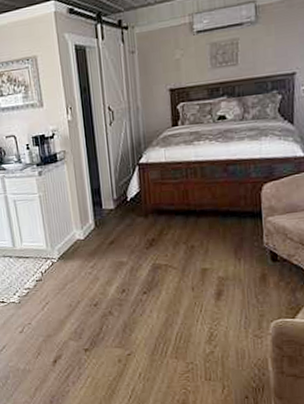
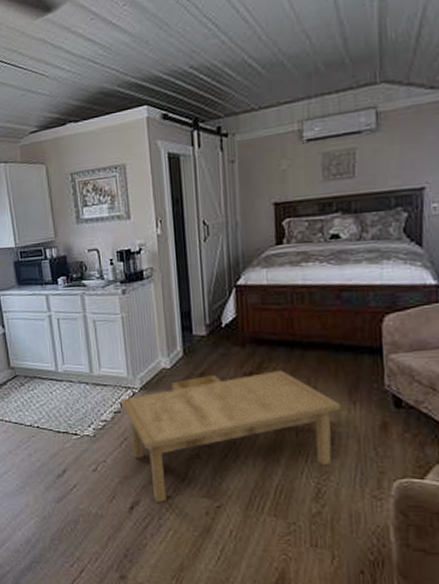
coffee table: none [41,235,228,356] -> present [120,369,341,504]

